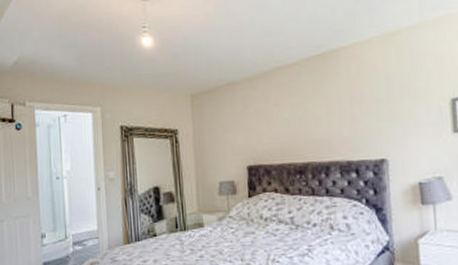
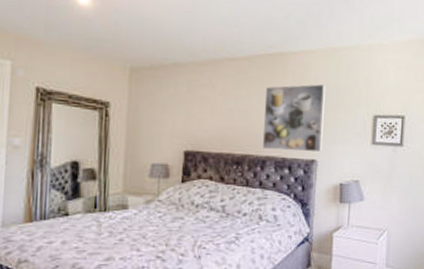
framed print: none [319,75,392,155] -> present [262,84,325,153]

